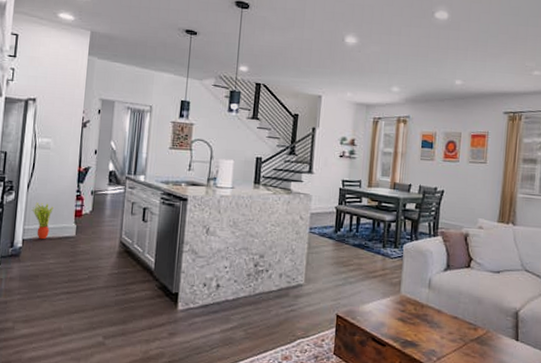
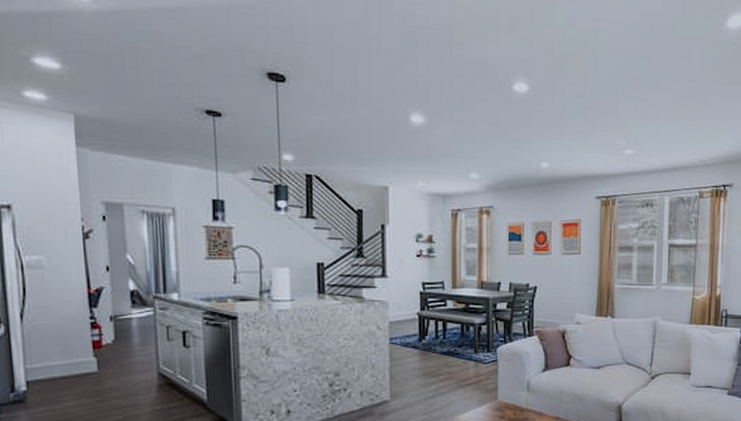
potted plant: present [31,202,54,240] -> none [32,335,62,380]

